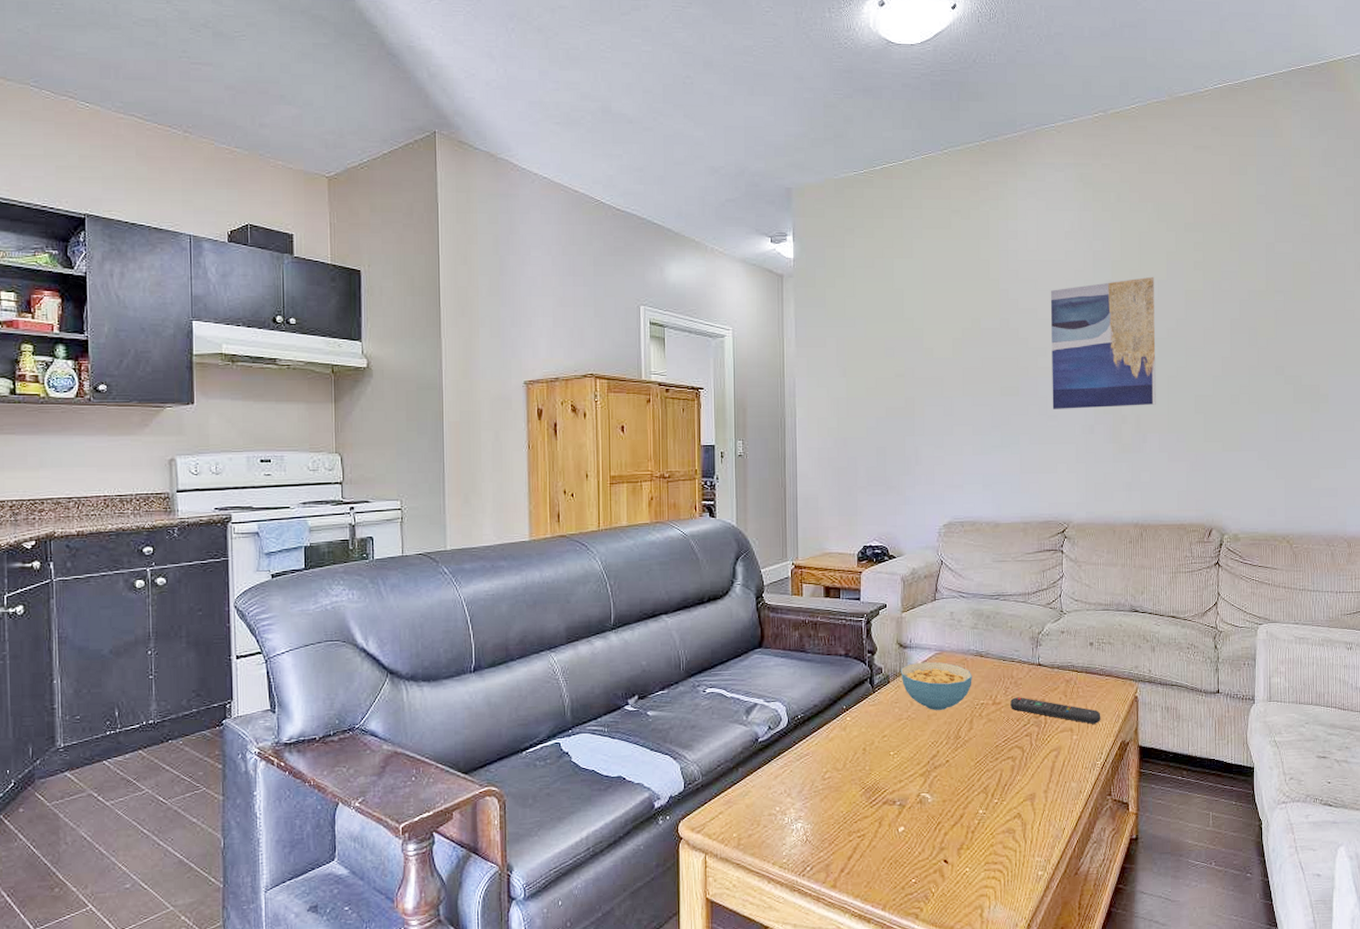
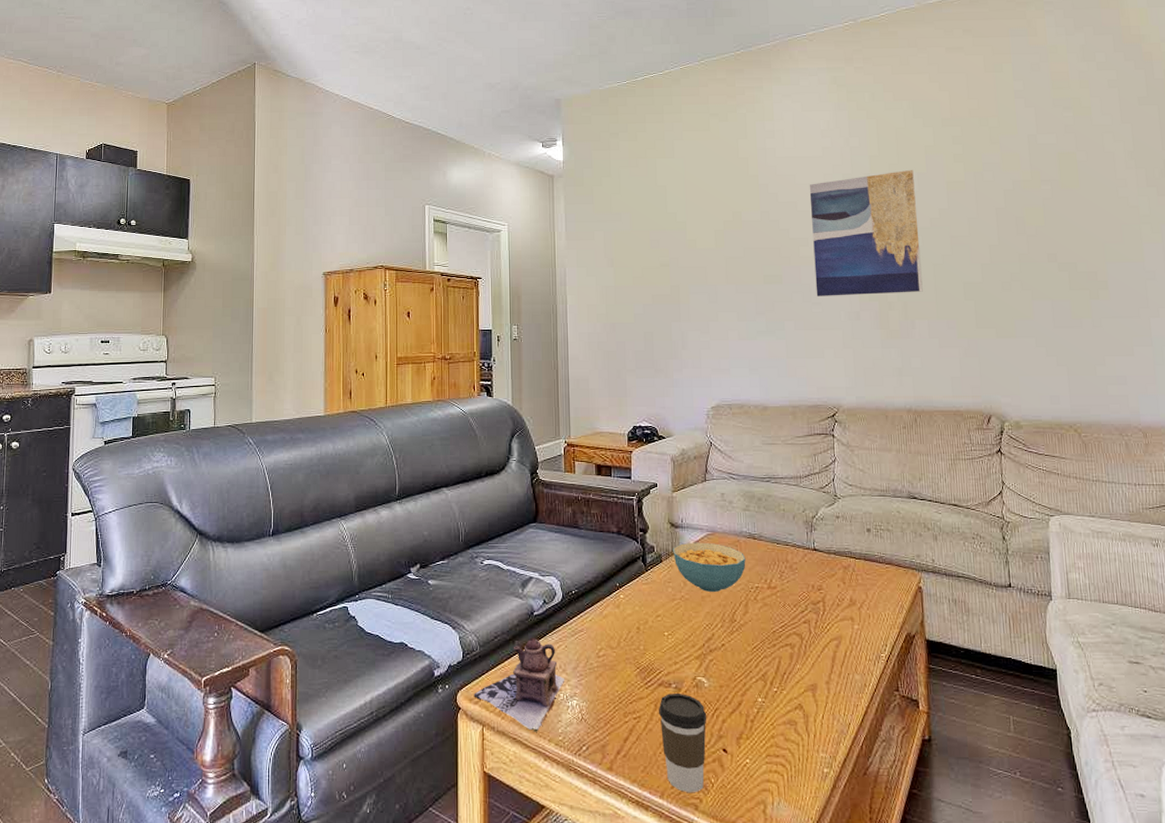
teapot: none [696,763,790,857] -> present [474,637,565,732]
coffee cup: none [882,809,930,904] -> present [658,692,707,793]
remote control: present [1010,697,1101,724] -> none [786,582,883,614]

